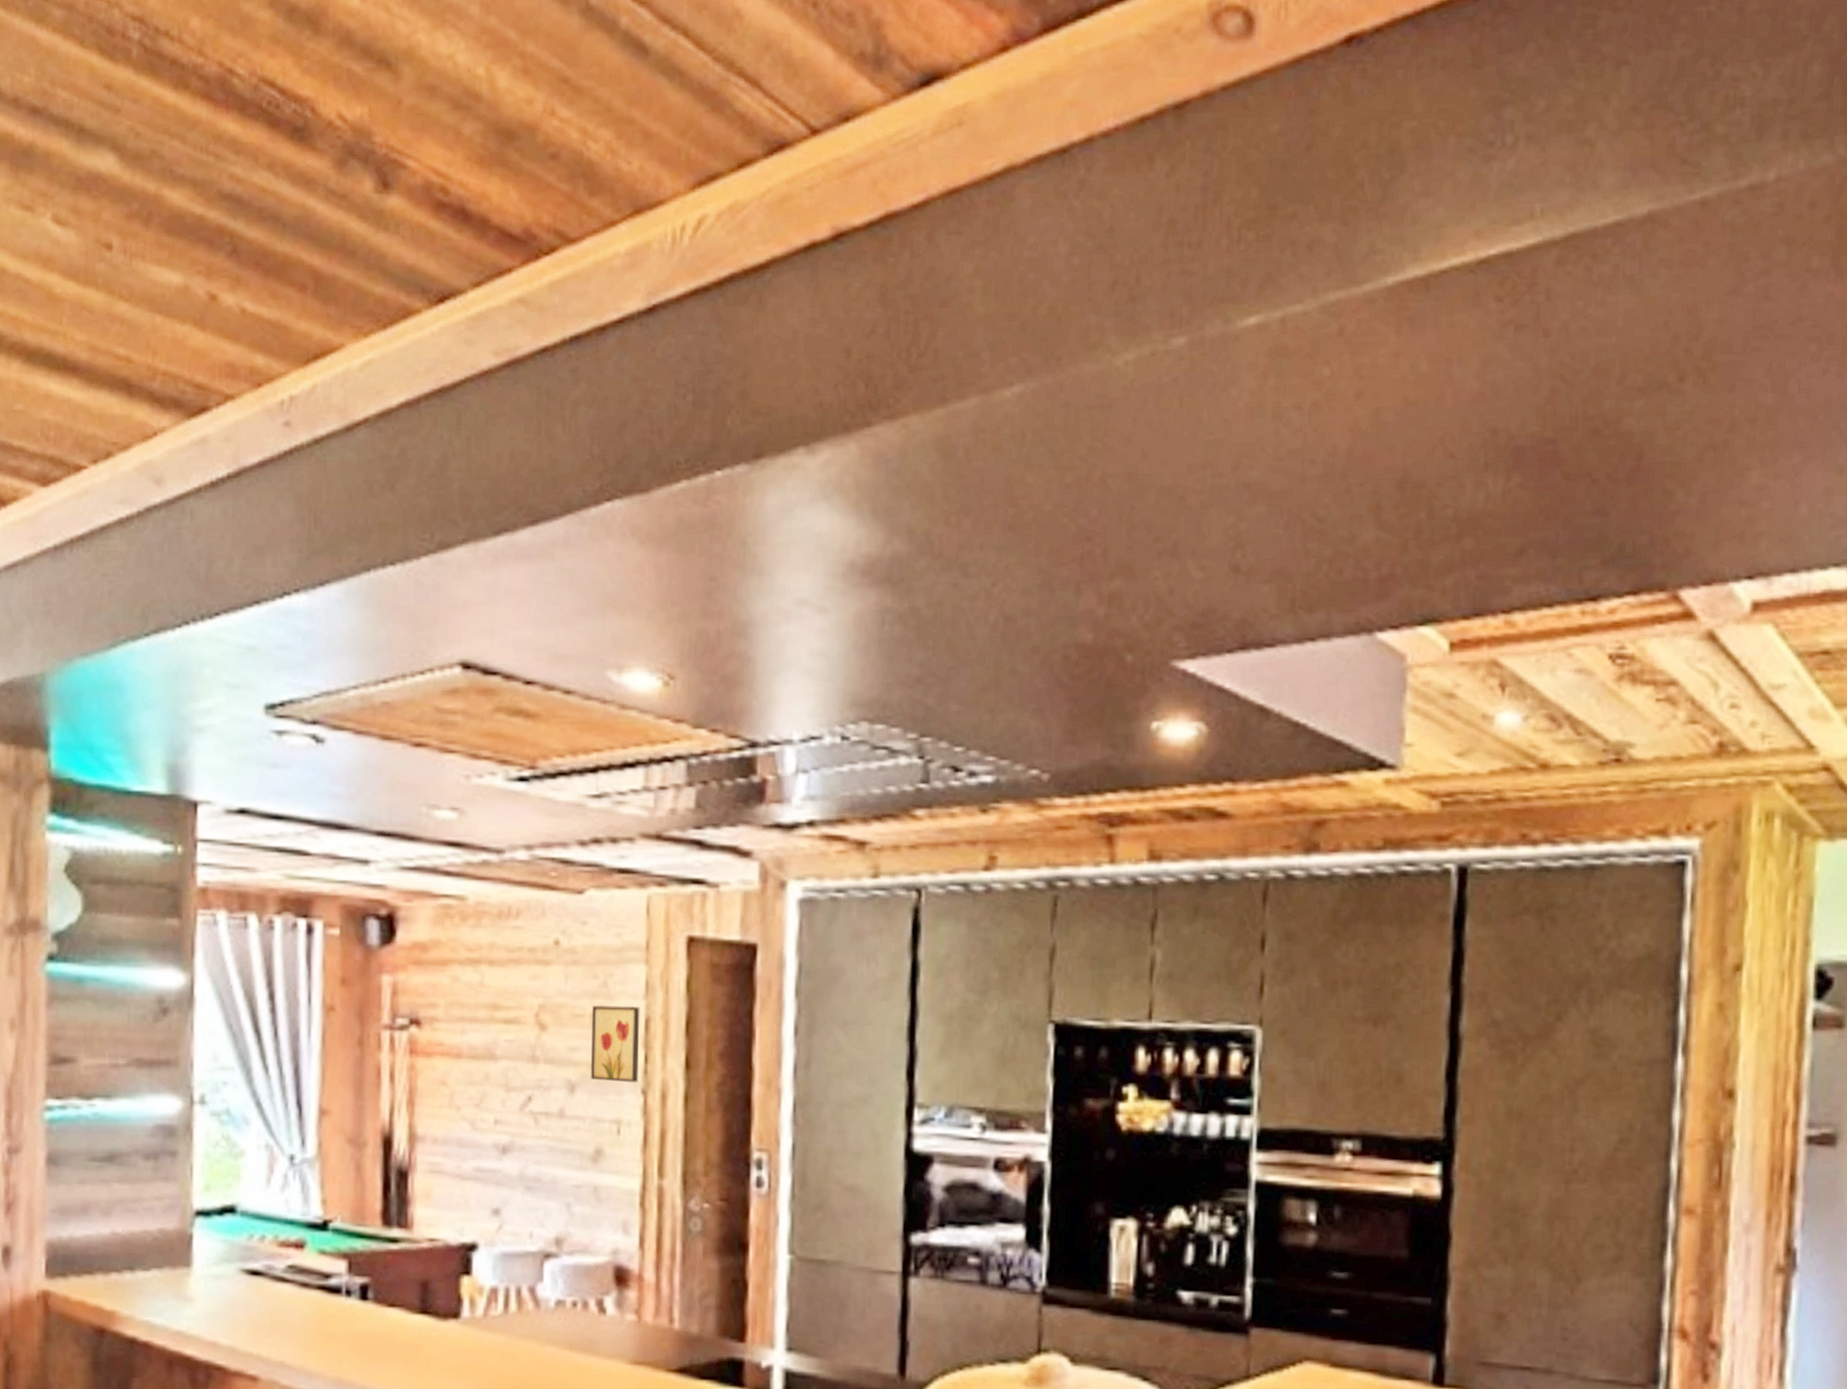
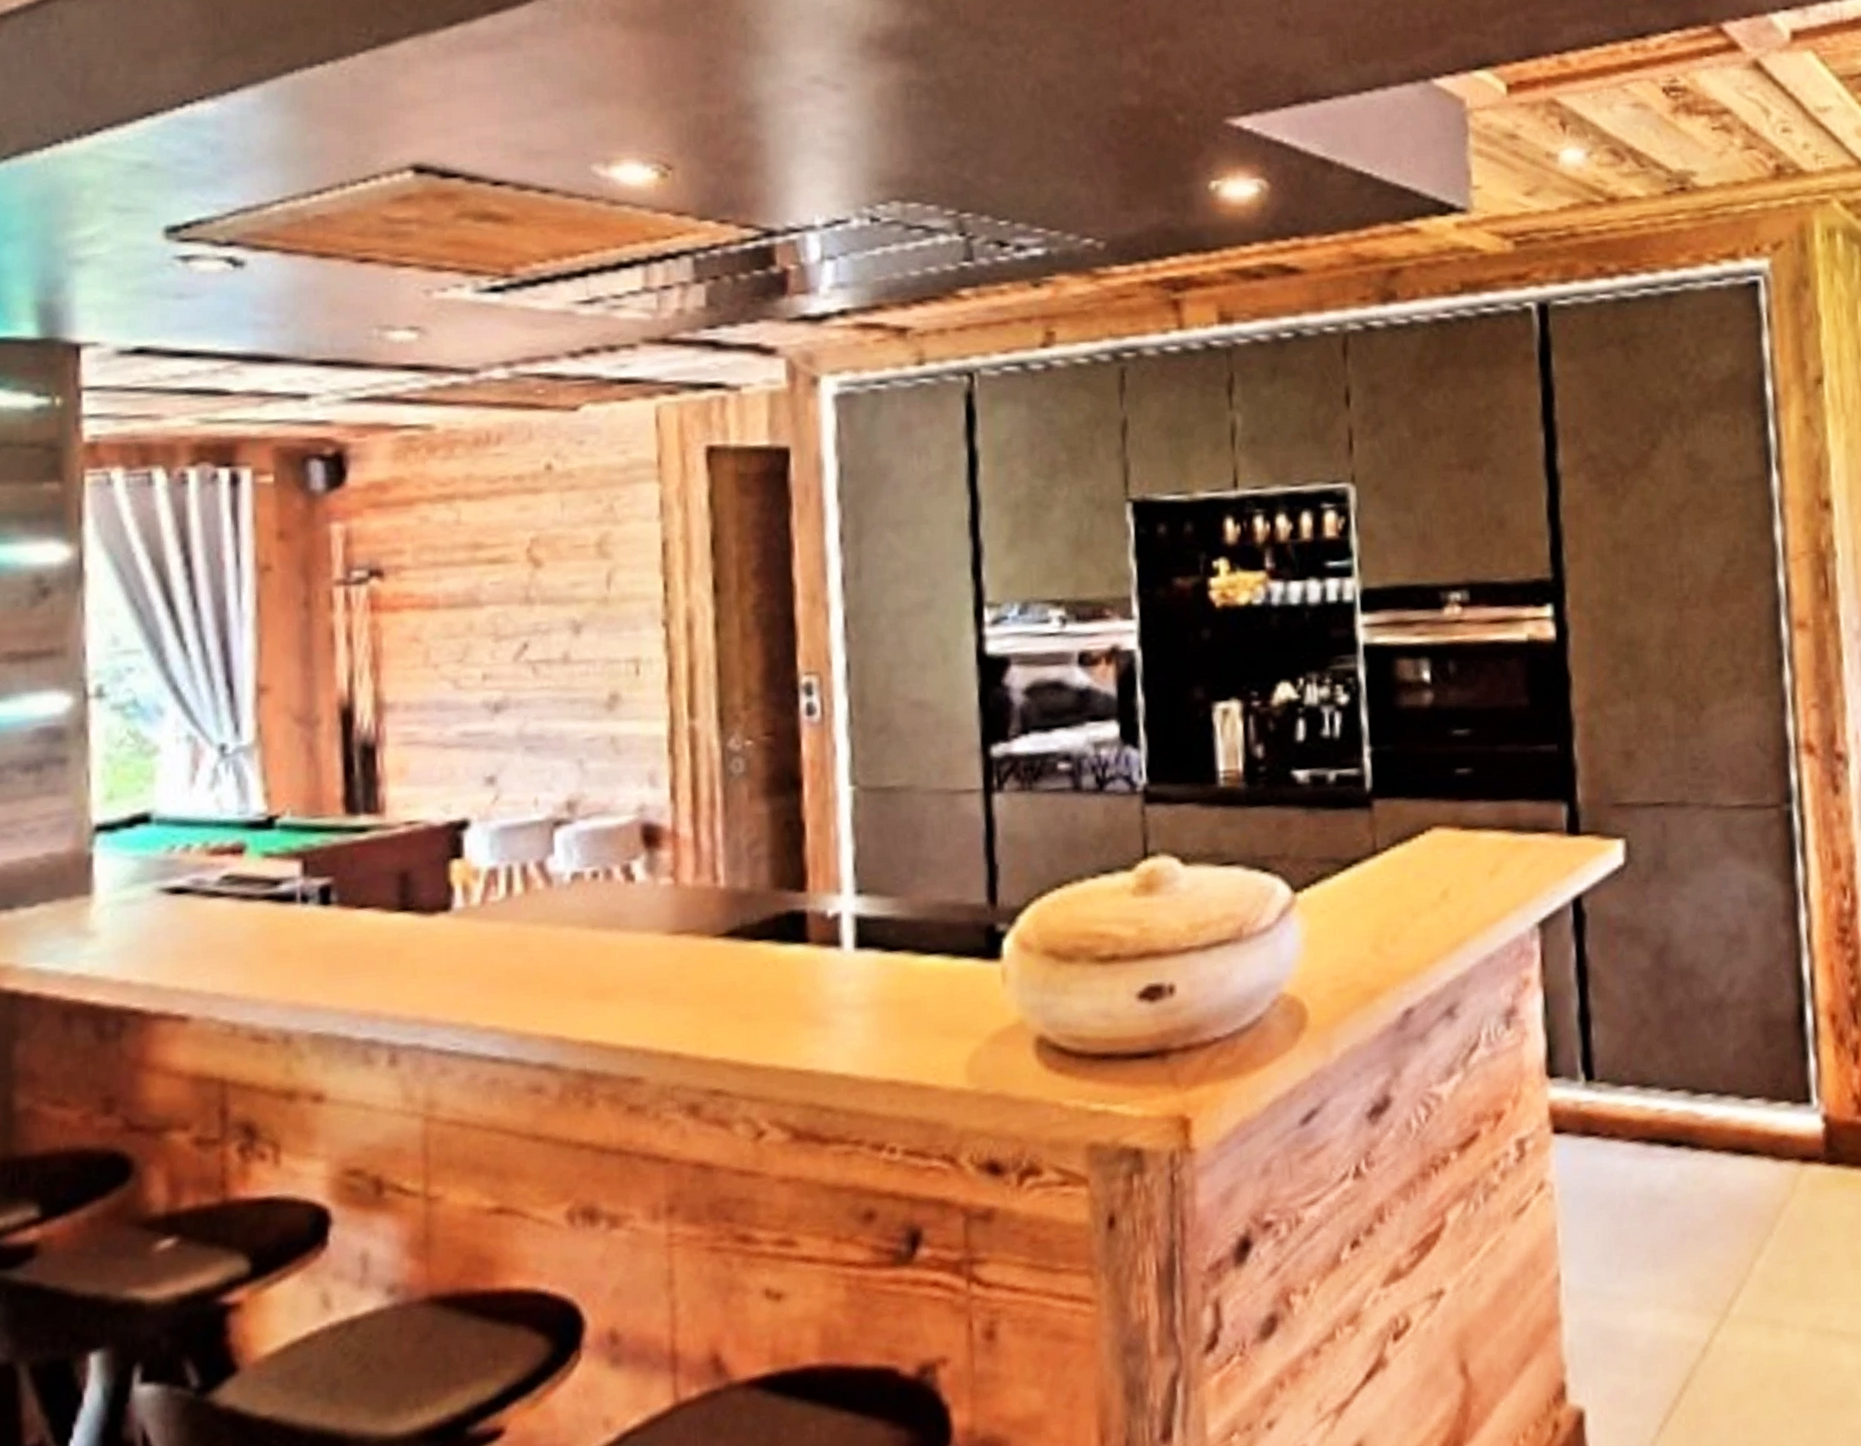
wall art: present [590,1005,640,1083] -> none [596,529,657,617]

